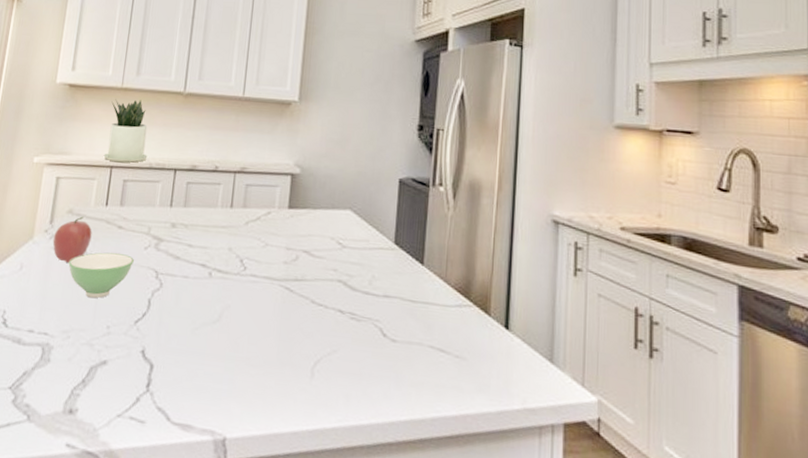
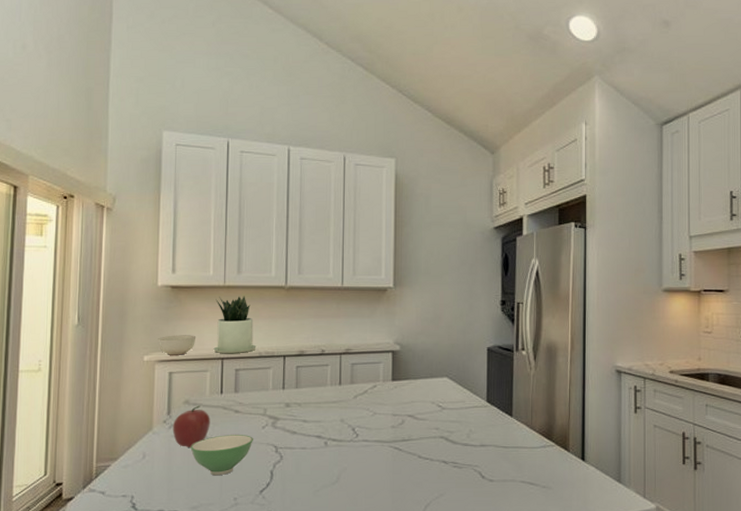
bowl: none [49,137,88,160] -> present [158,335,196,355]

